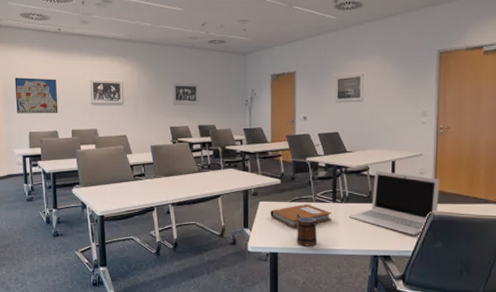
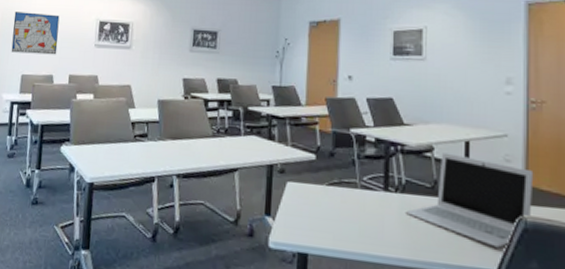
notebook: present [270,204,331,228] -> none [300,189,382,222]
mug: present [296,213,317,247] -> none [333,201,362,250]

